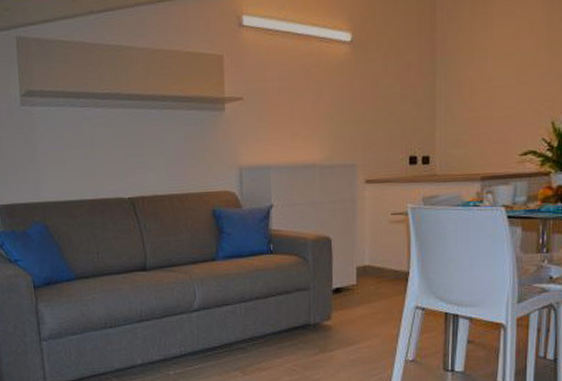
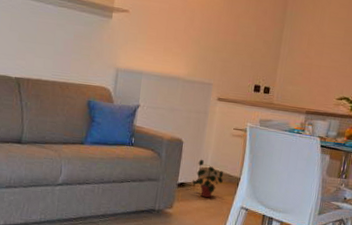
potted plant: none [350,257,388,302] -> present [192,160,224,198]

